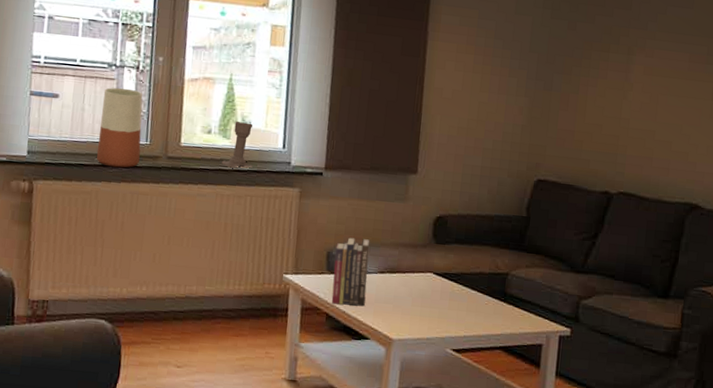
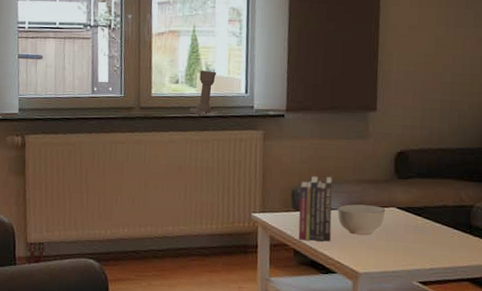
vase: present [97,87,143,168] -> none [78,46,116,120]
bowl: none [373,268,423,301] -> present [337,204,386,236]

